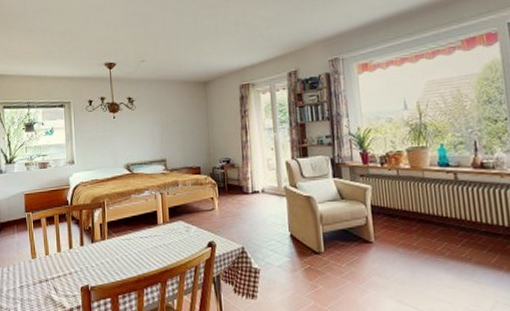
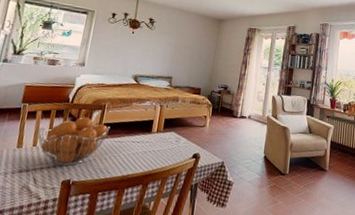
fruit basket: none [46,217,115,272] -> present [37,116,110,166]

